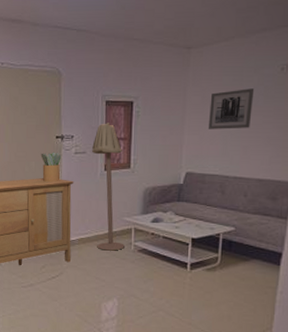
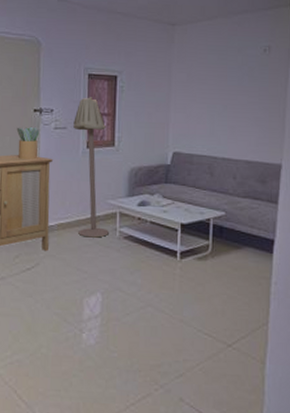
wall art: present [208,88,255,129] -> none [194,68,239,109]

